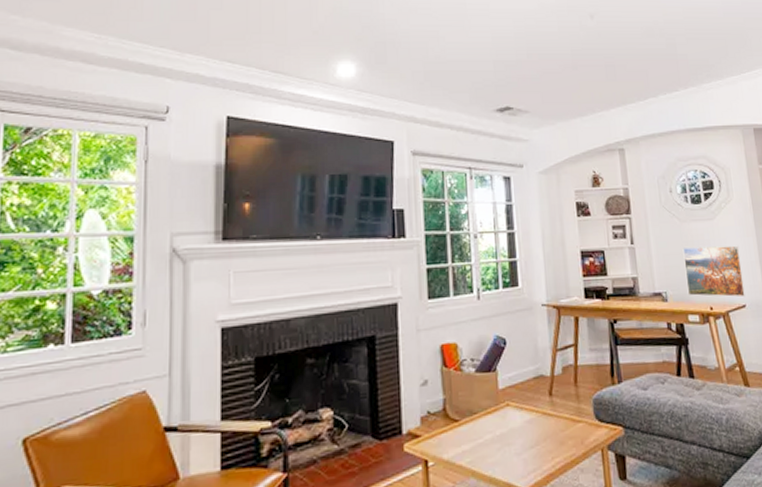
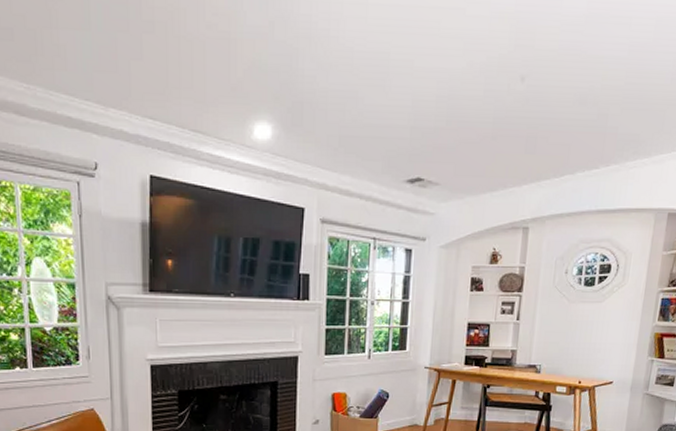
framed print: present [682,245,745,297] -> none [560,326,621,375]

